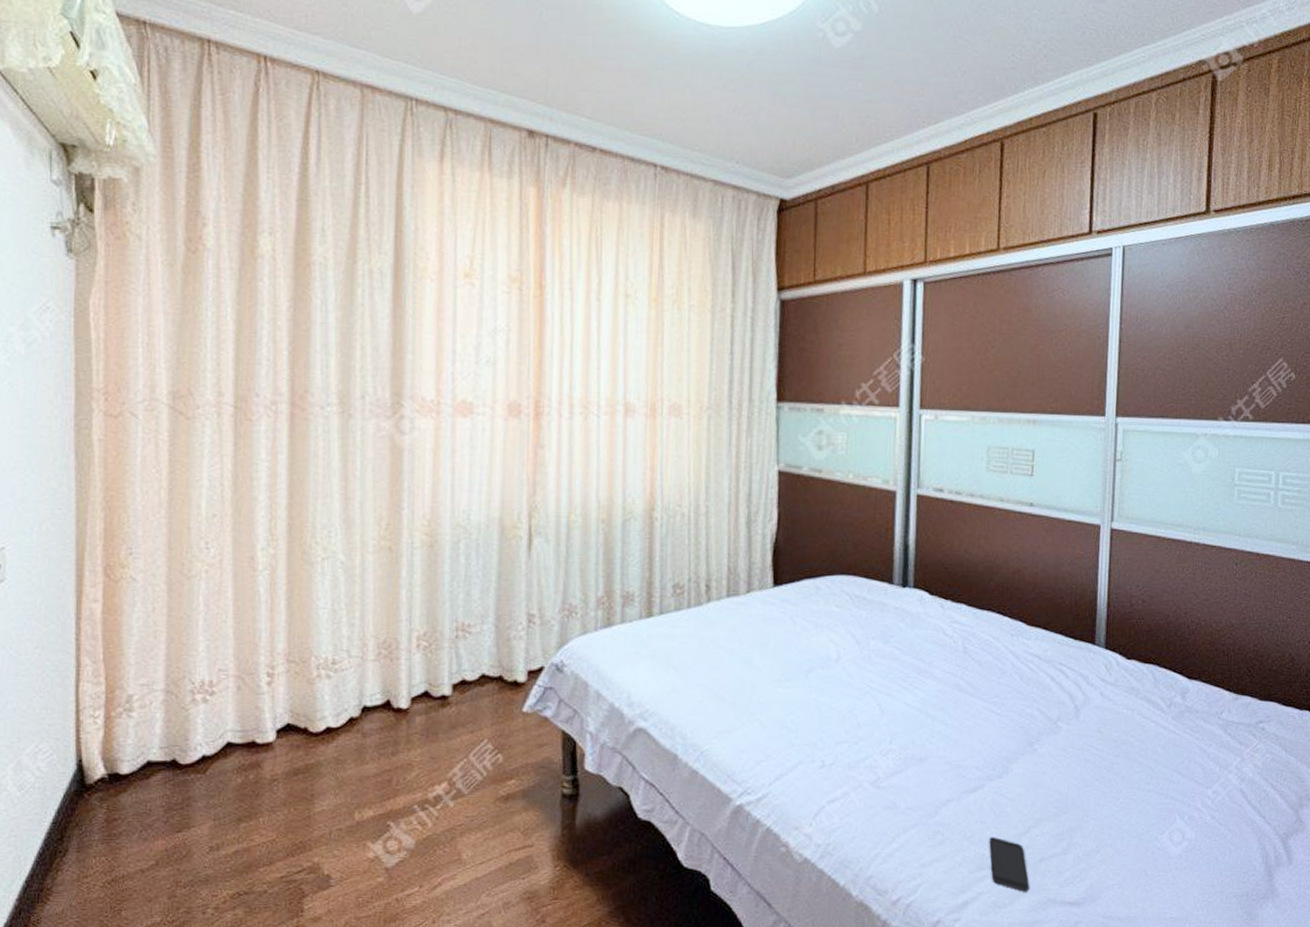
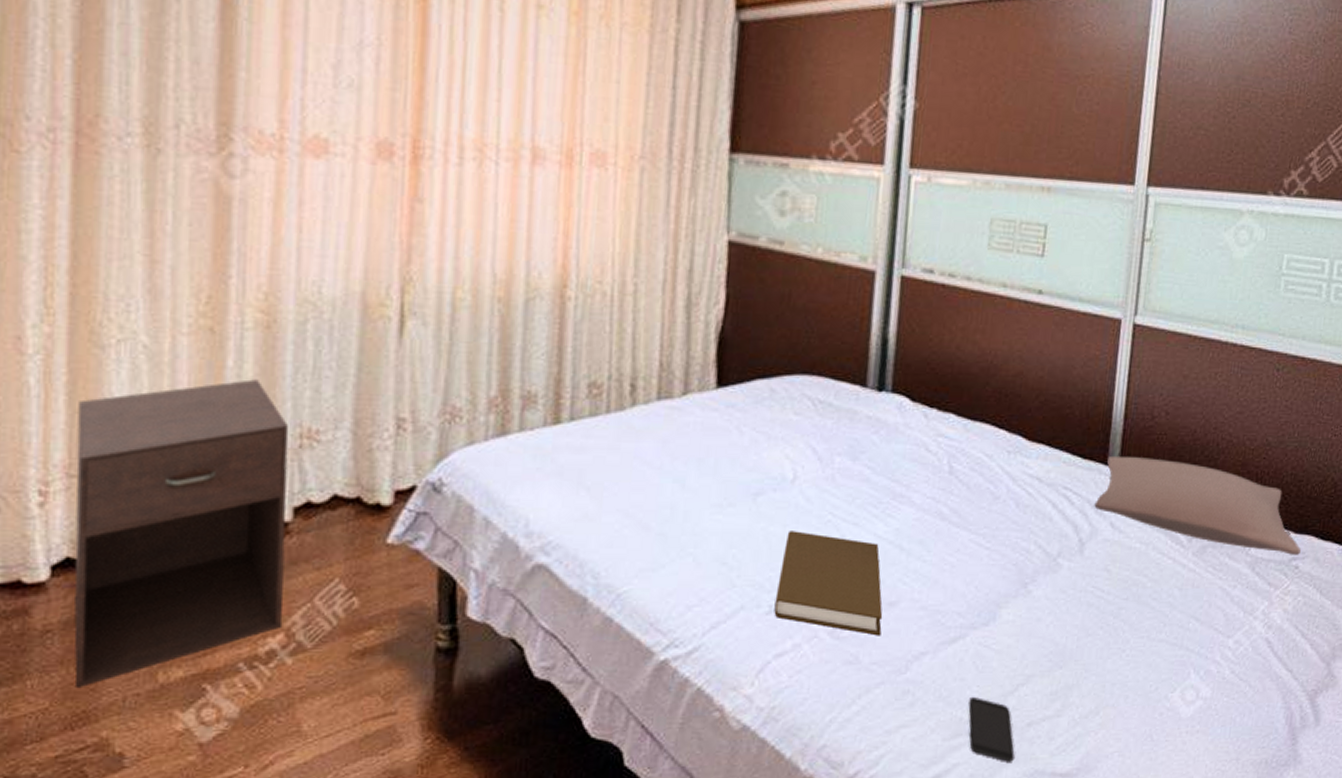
nightstand: none [293,586,448,823] -> present [74,379,289,687]
book: none [826,700,915,786] -> present [774,531,883,636]
pillow: none [1086,638,1266,719] -> present [1094,457,1301,555]

